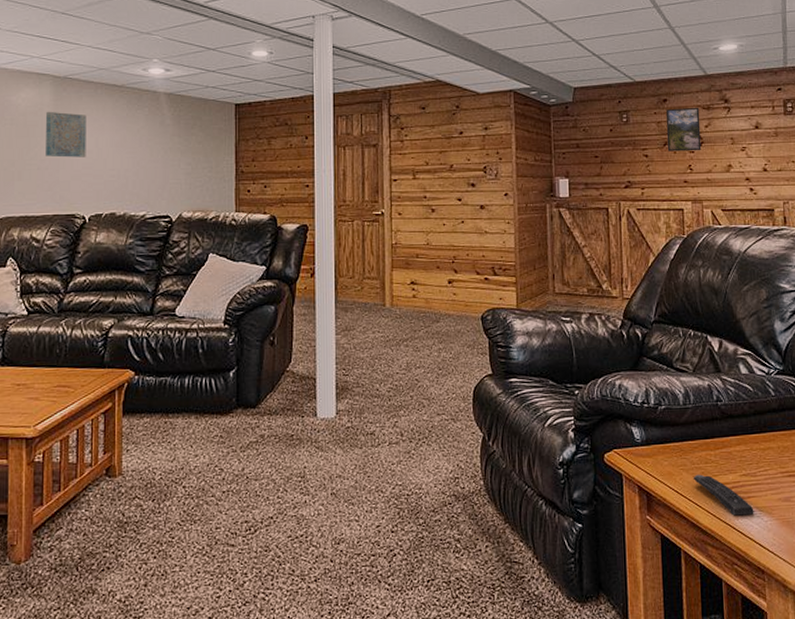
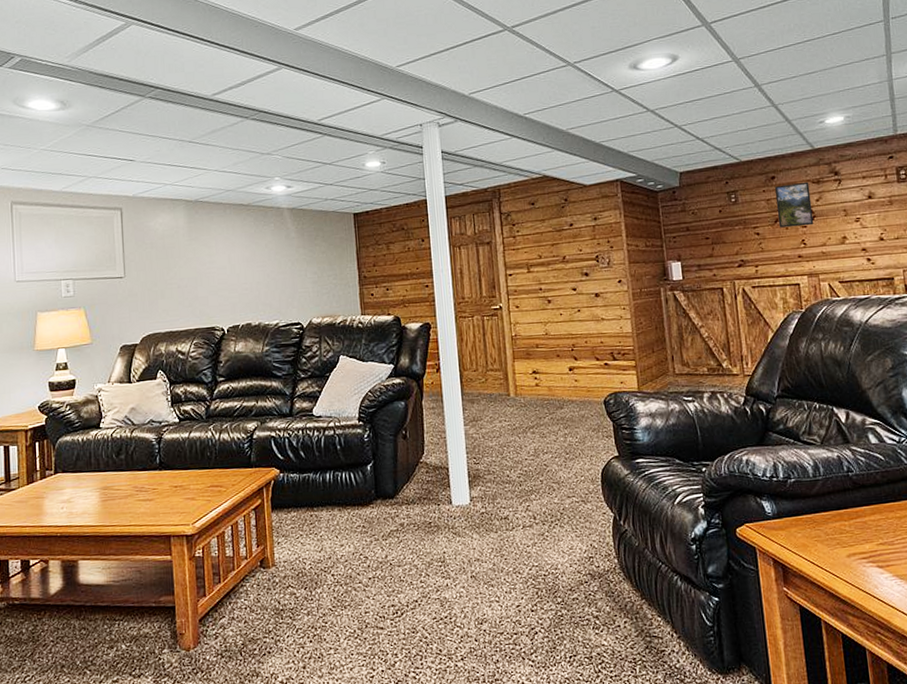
wall art: present [46,111,87,158] -> none [182,233,221,275]
remote control: present [693,474,754,516] -> none [828,545,895,585]

